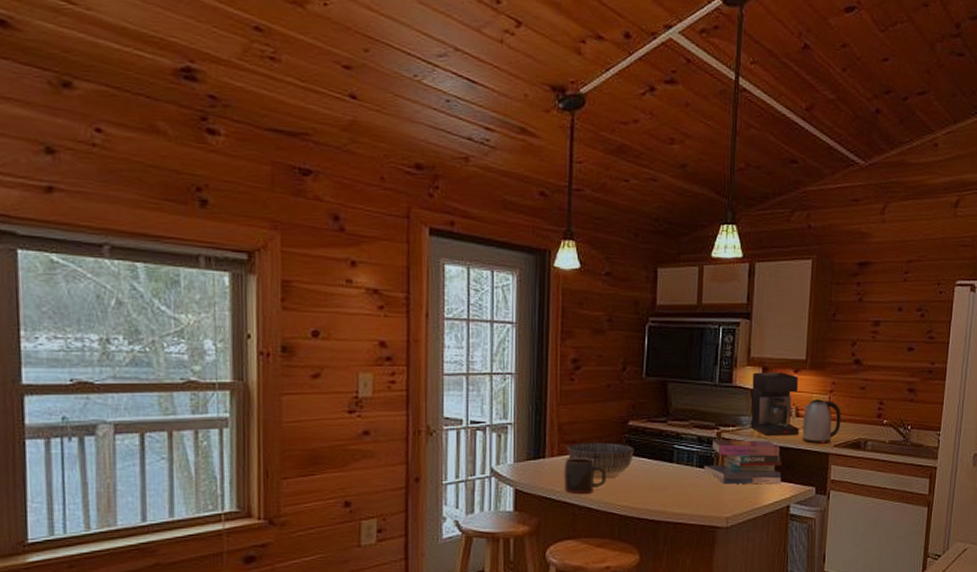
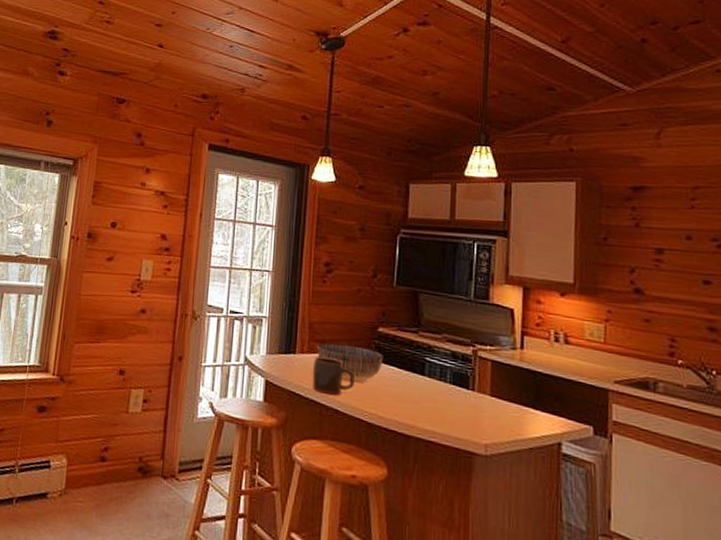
books: present [704,439,782,485] -> none [458,356,549,416]
coffee maker: present [750,372,799,437] -> none [510,291,569,364]
kettle: present [803,399,841,445] -> none [574,327,622,380]

